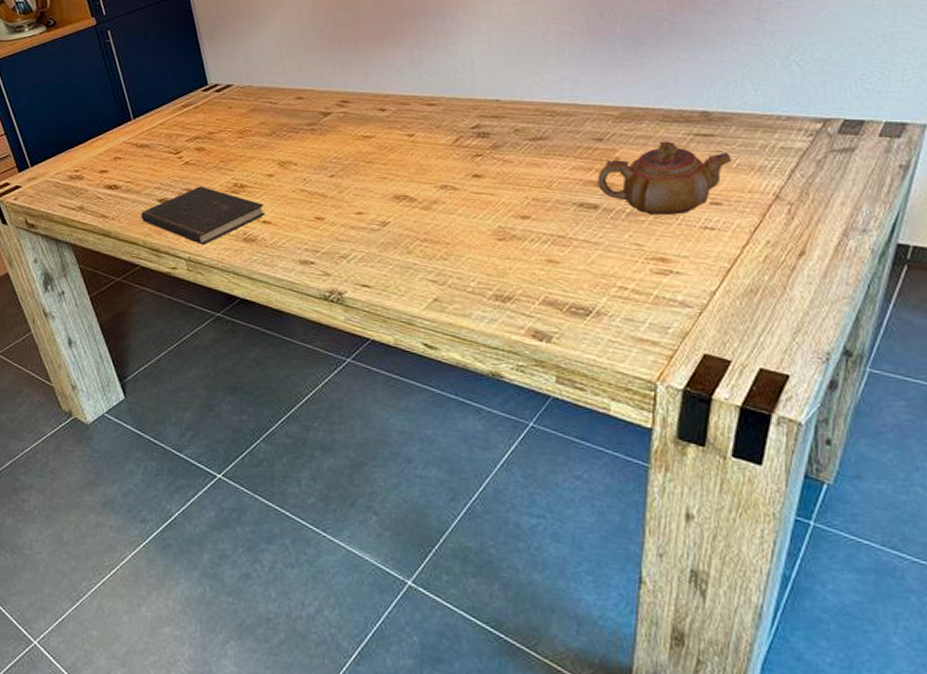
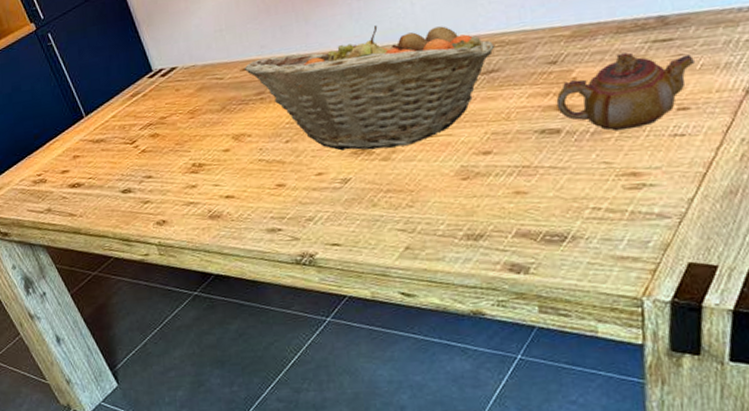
hardcover book: present [140,186,265,245] -> none [107,171,227,228]
fruit basket: none [299,76,546,198] -> present [244,25,496,151]

